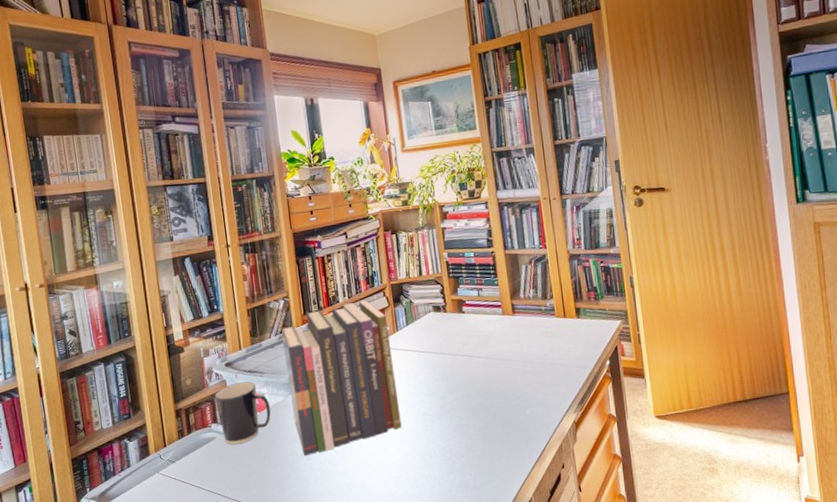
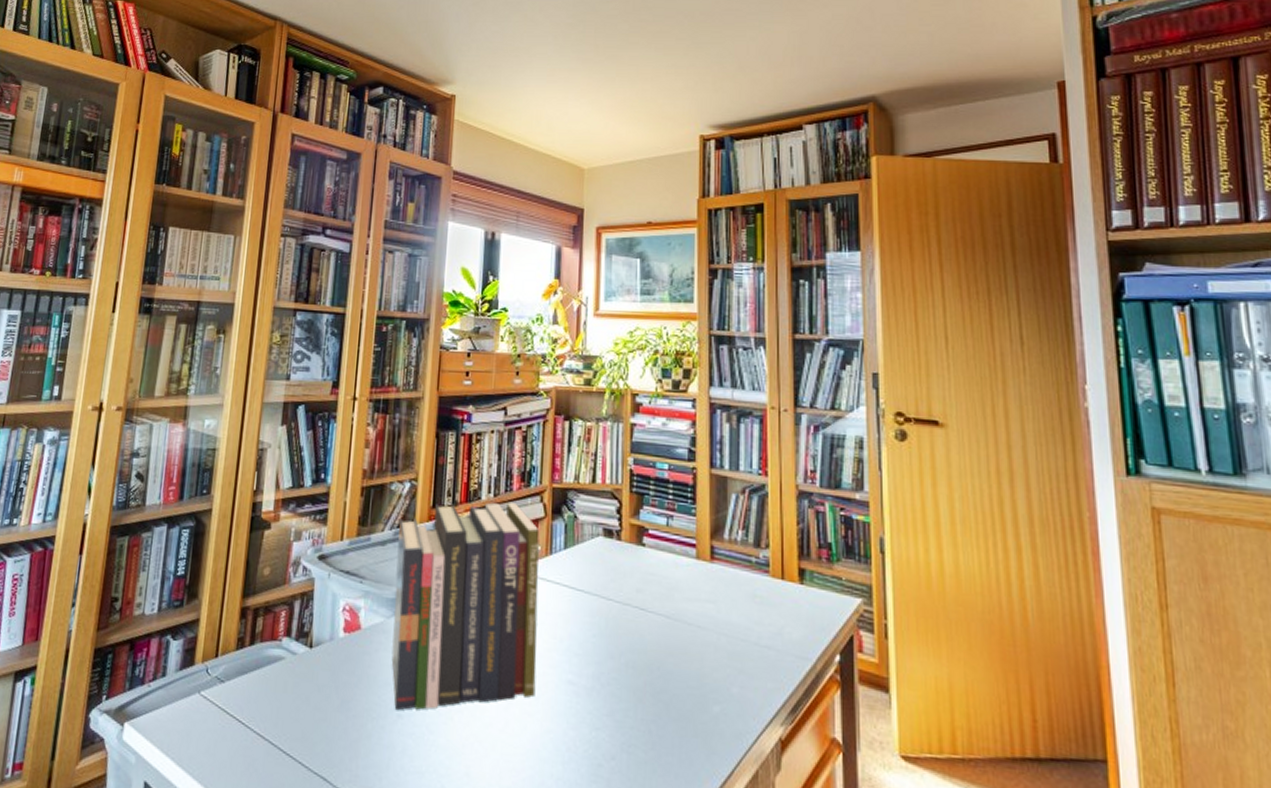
mug: present [214,381,271,445] -> none [294,585,365,675]

